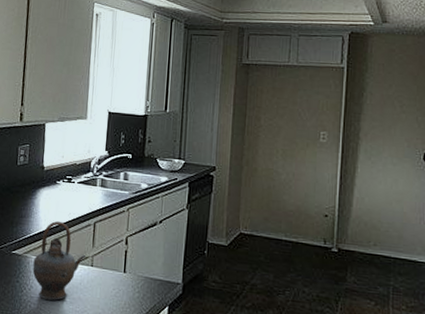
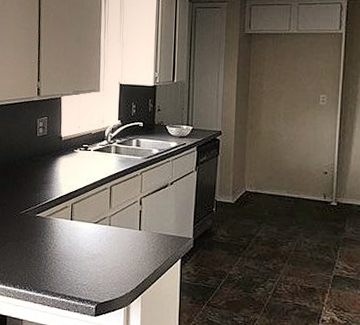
teapot: present [32,221,86,301] -> none [56,185,104,257]

